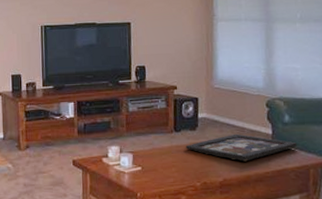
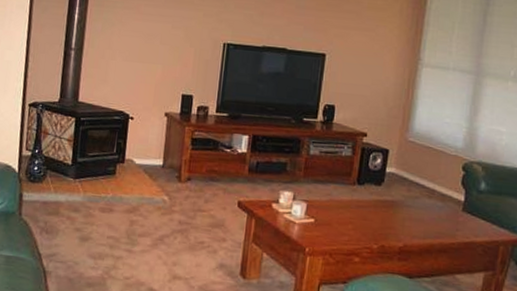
board game: present [185,133,297,162] -> none [367,195,490,228]

